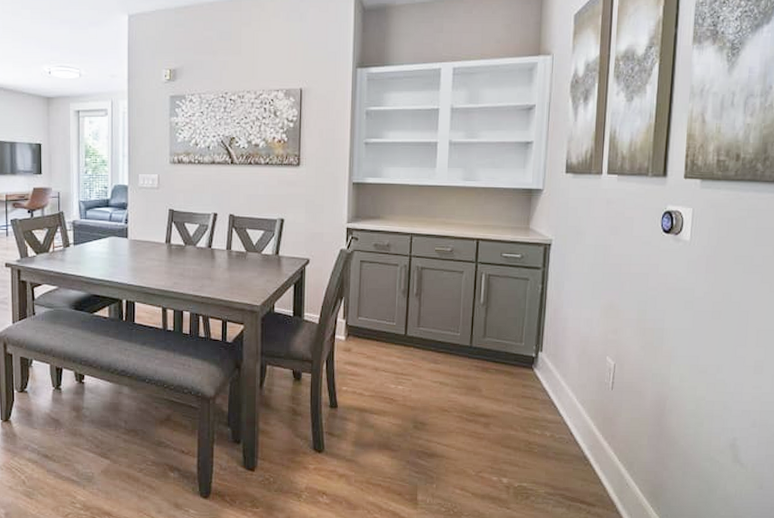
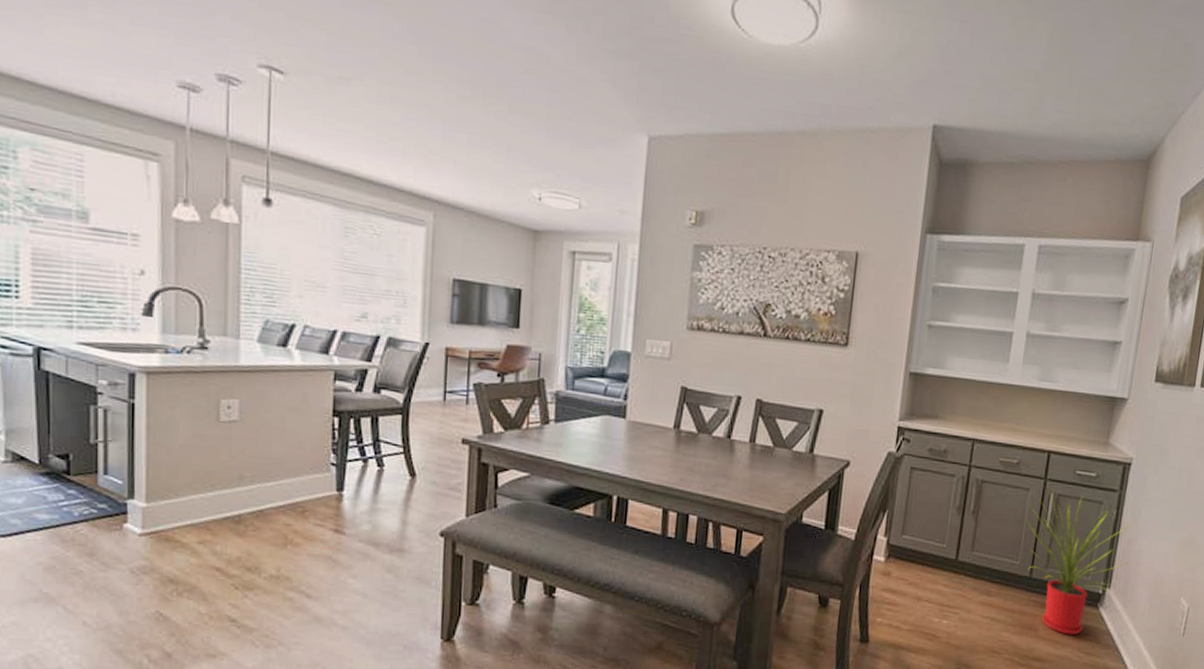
house plant: none [462,272,557,394] -> present [1027,491,1132,636]

